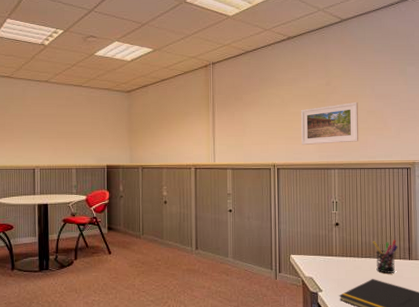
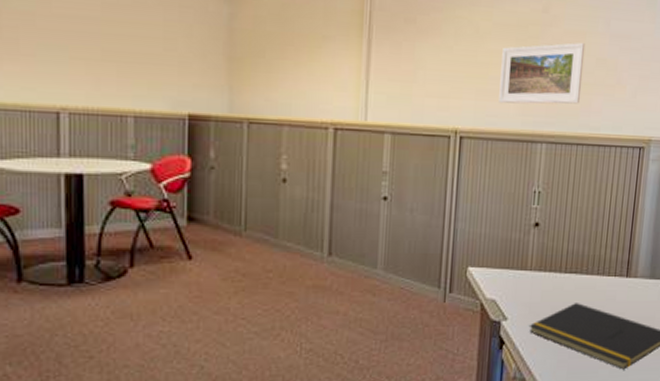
pen holder: present [373,240,398,273] -> none [582,249,615,296]

